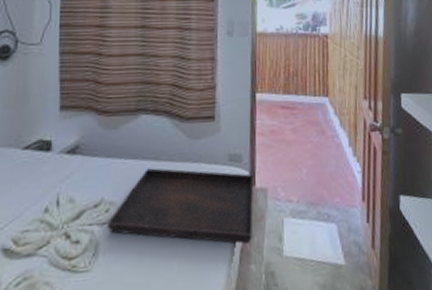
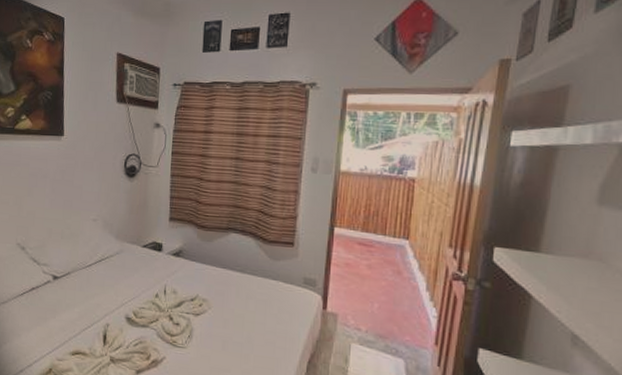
serving tray: present [107,168,254,245] -> none [200,278,326,359]

